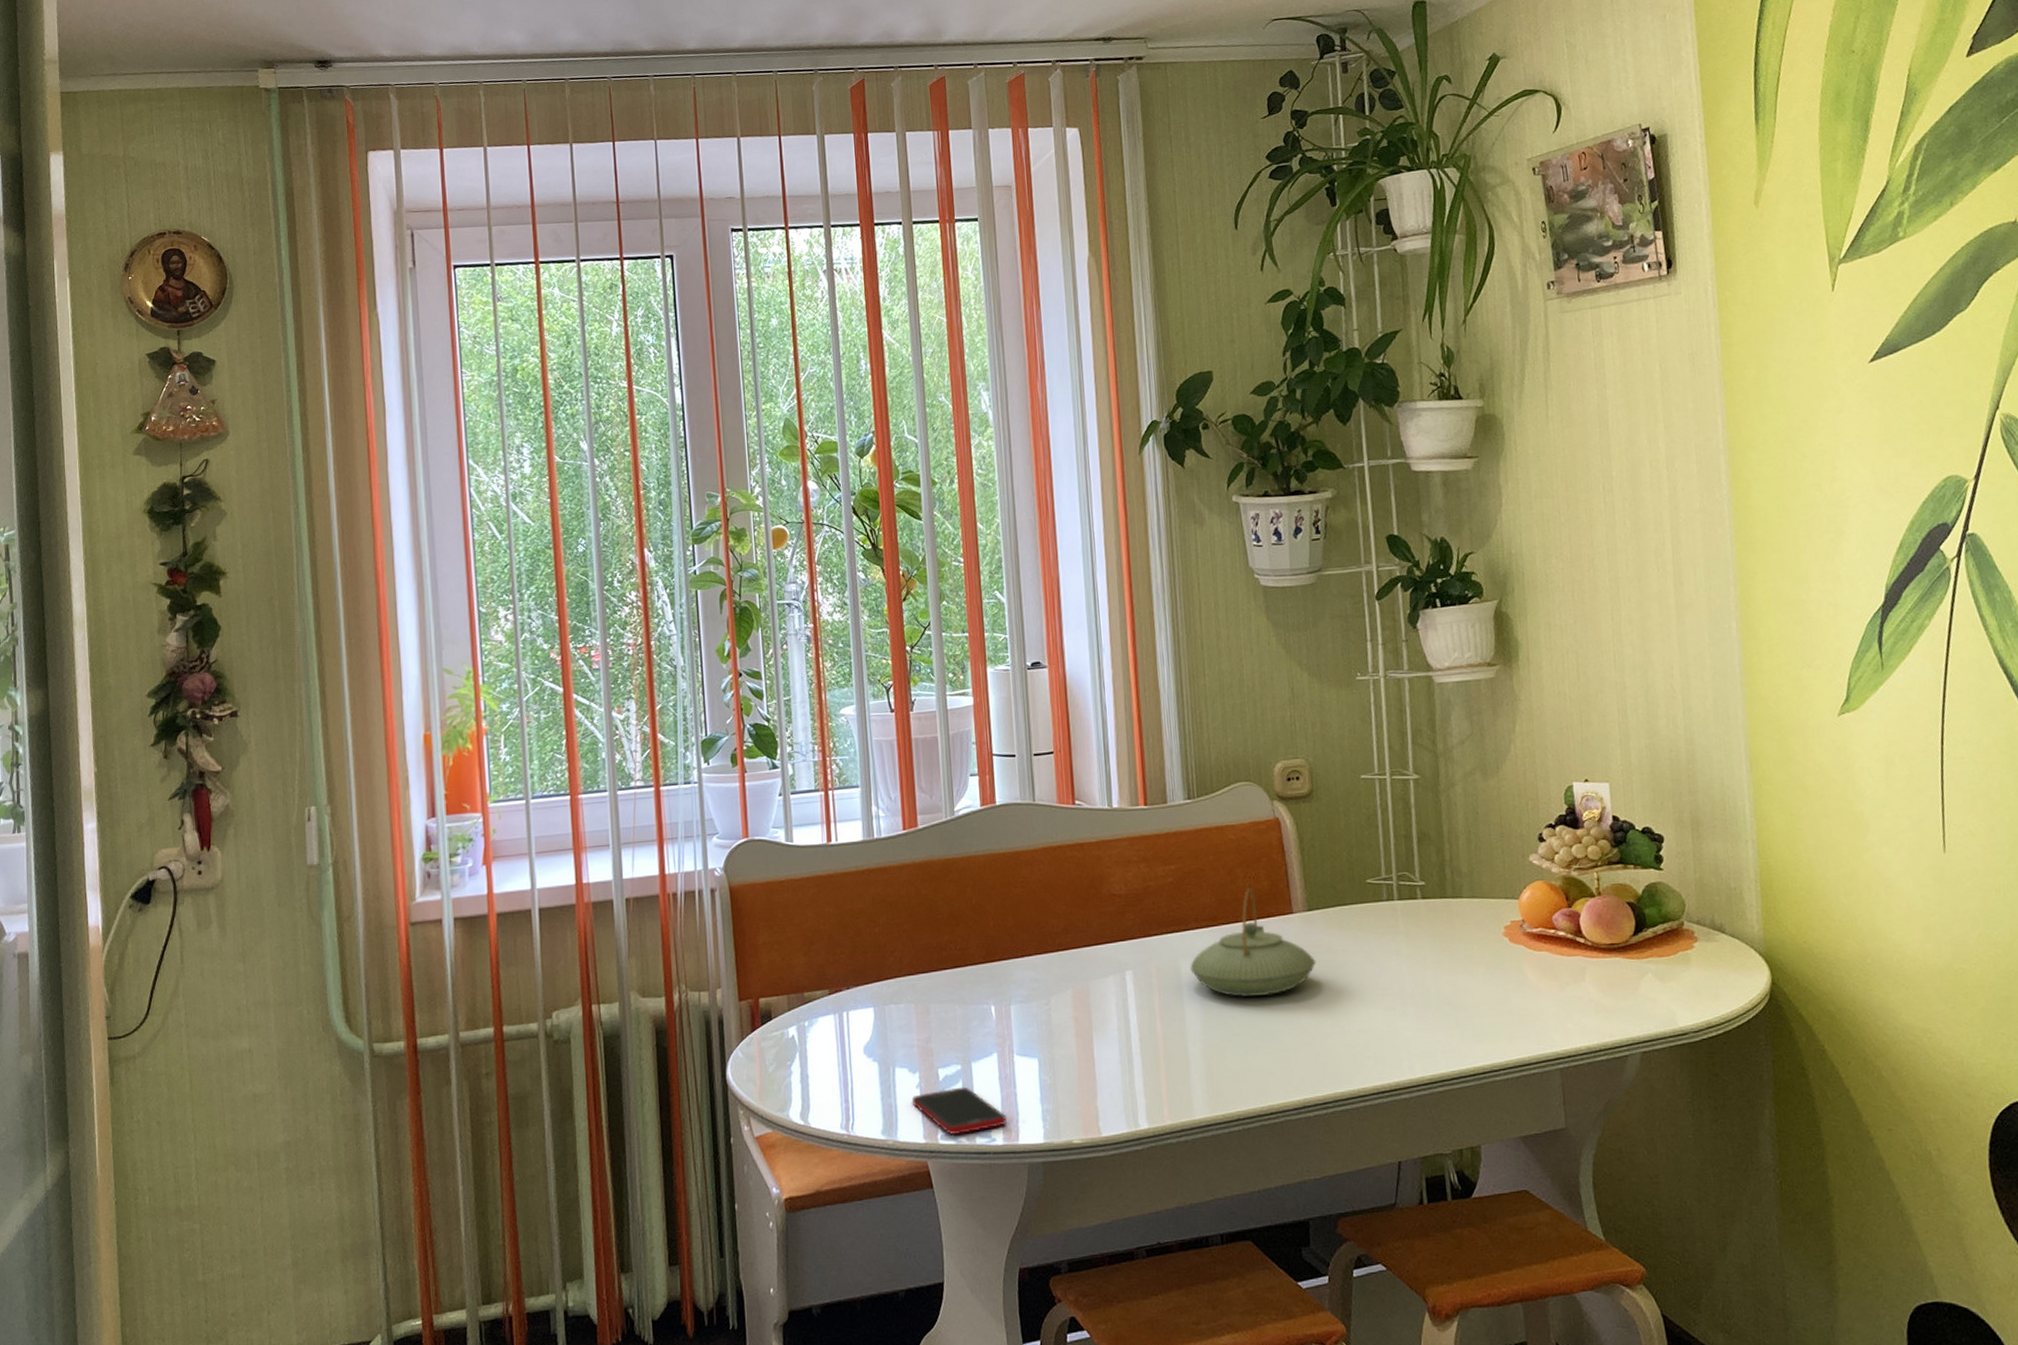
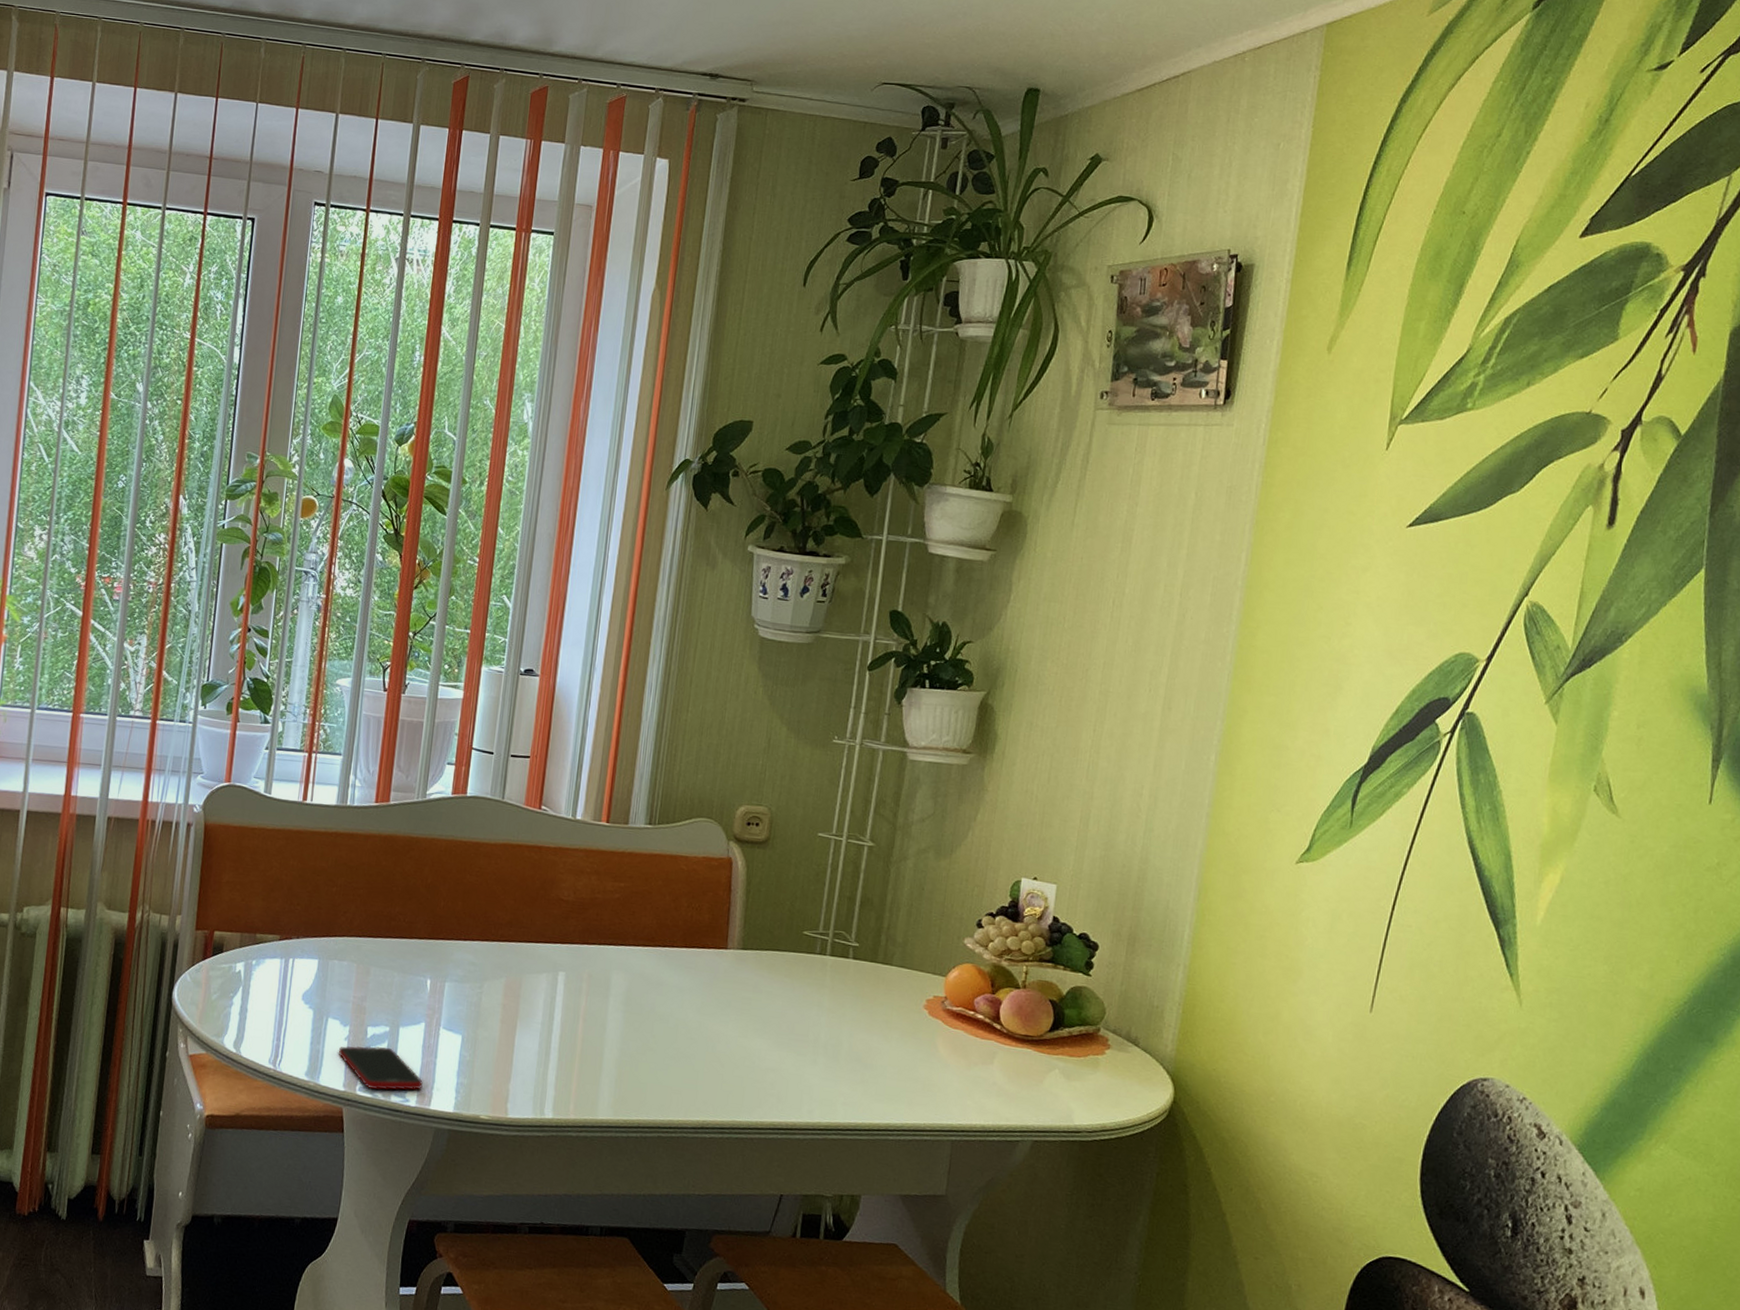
teapot: present [1190,888,1317,997] -> none [620,917,741,1020]

